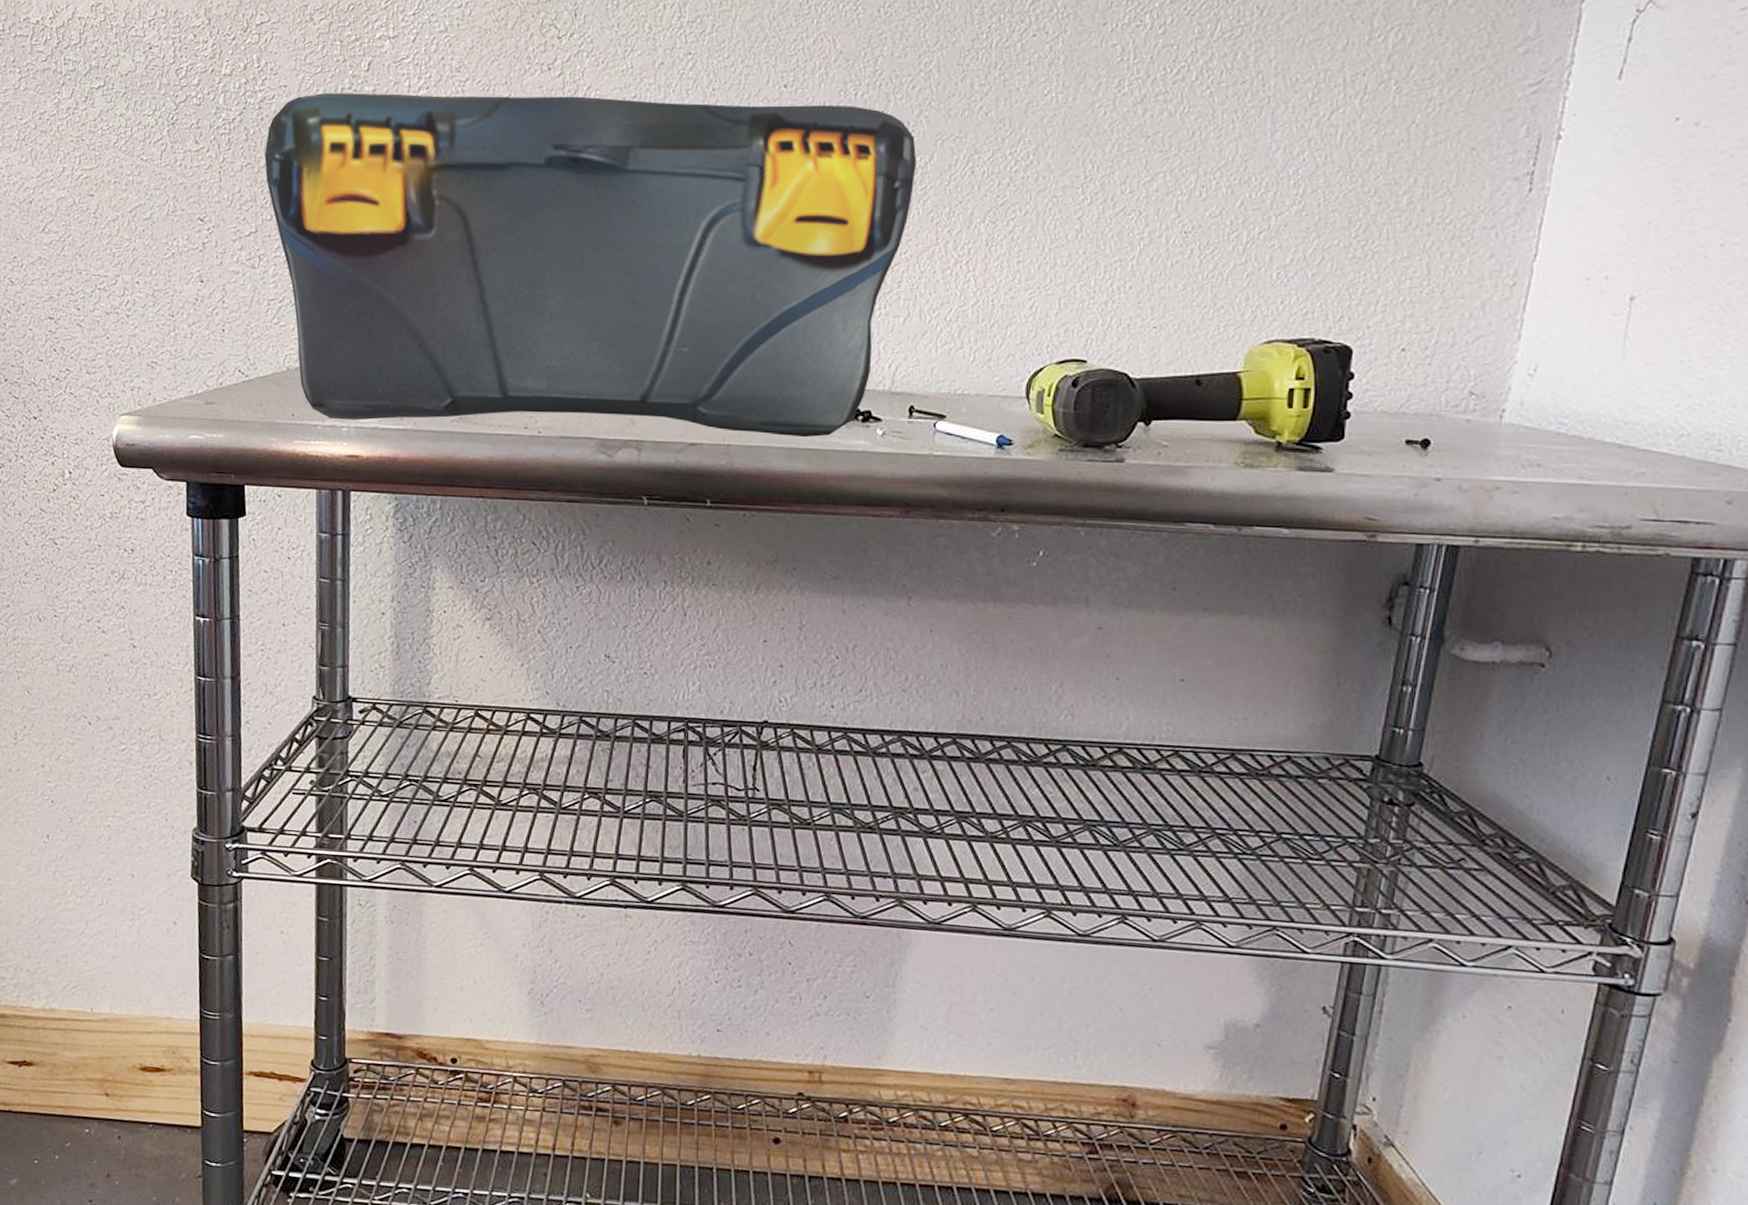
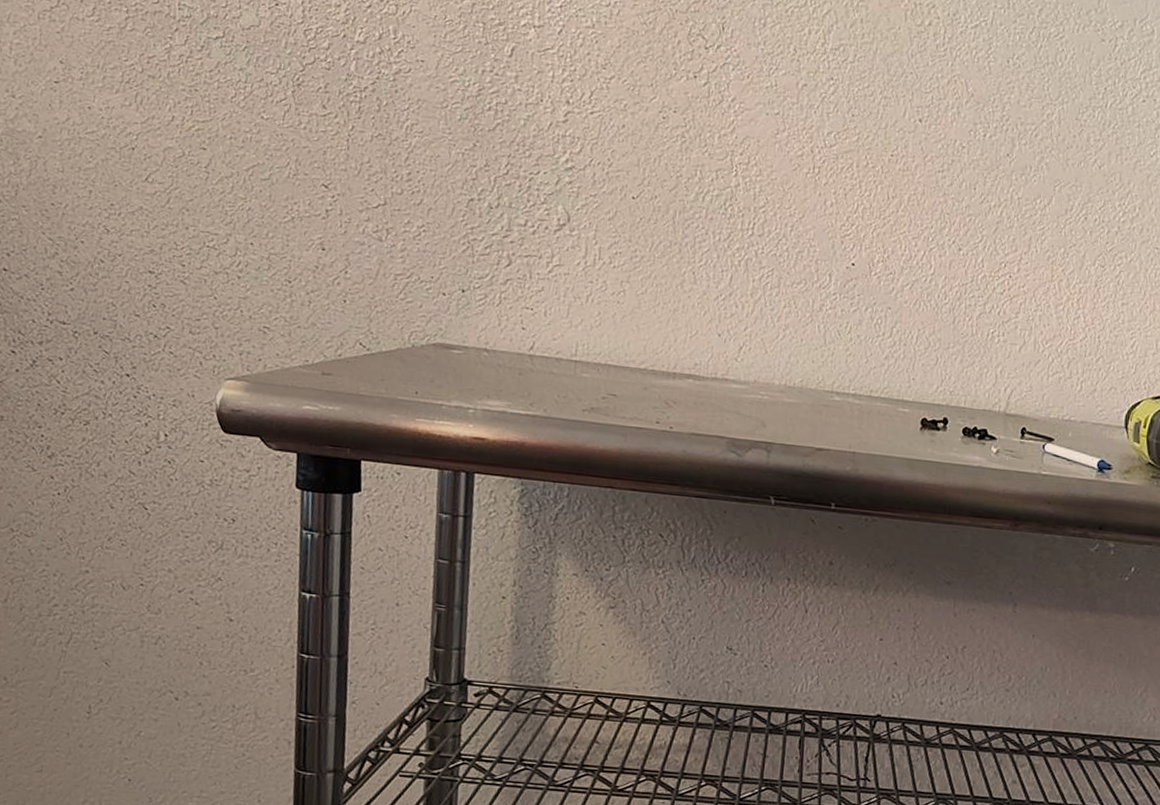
toolbox: present [264,93,917,437] -> none [397,72,1037,450]

